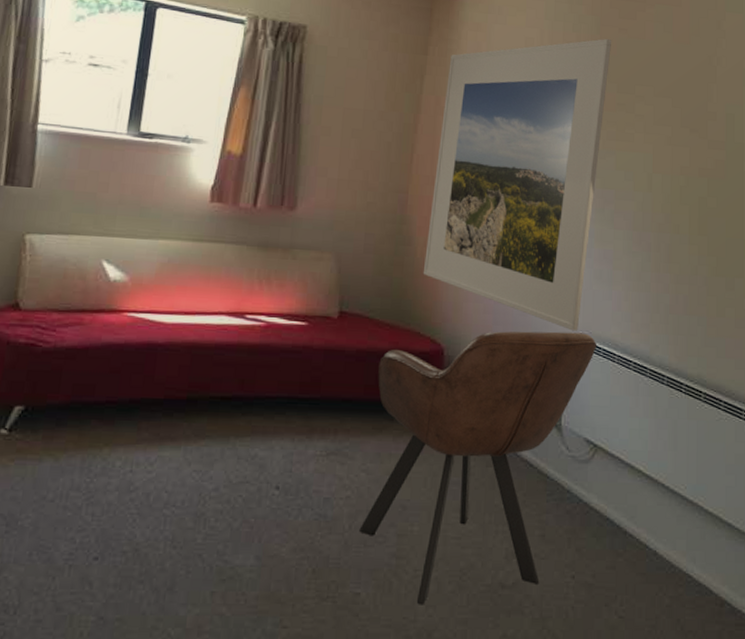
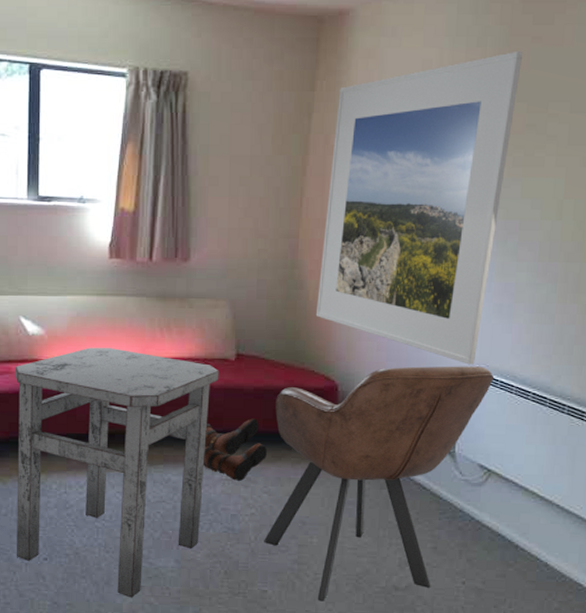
side table: none [60,298,320,608] -> present [15,348,219,598]
boots: none [296,384,367,457] -> present [204,418,267,481]

